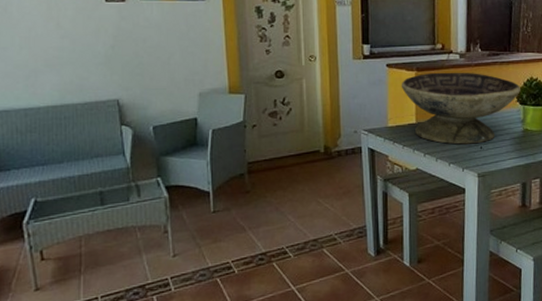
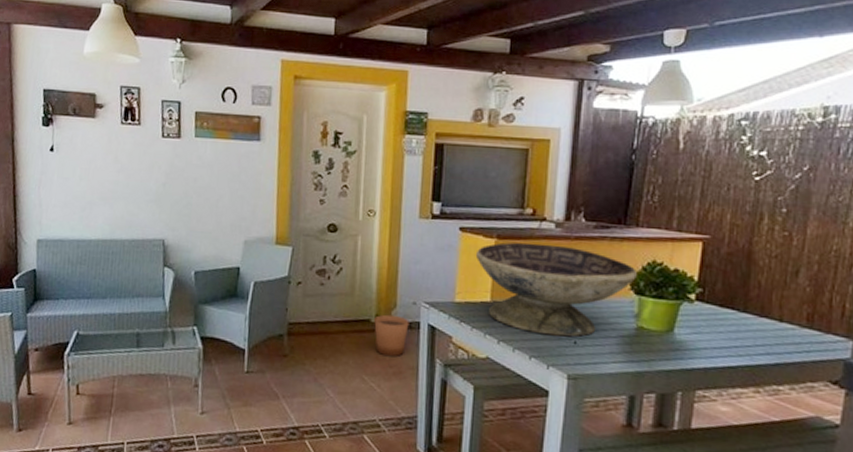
planter: none [323,144,353,180] -> present [374,314,409,357]

